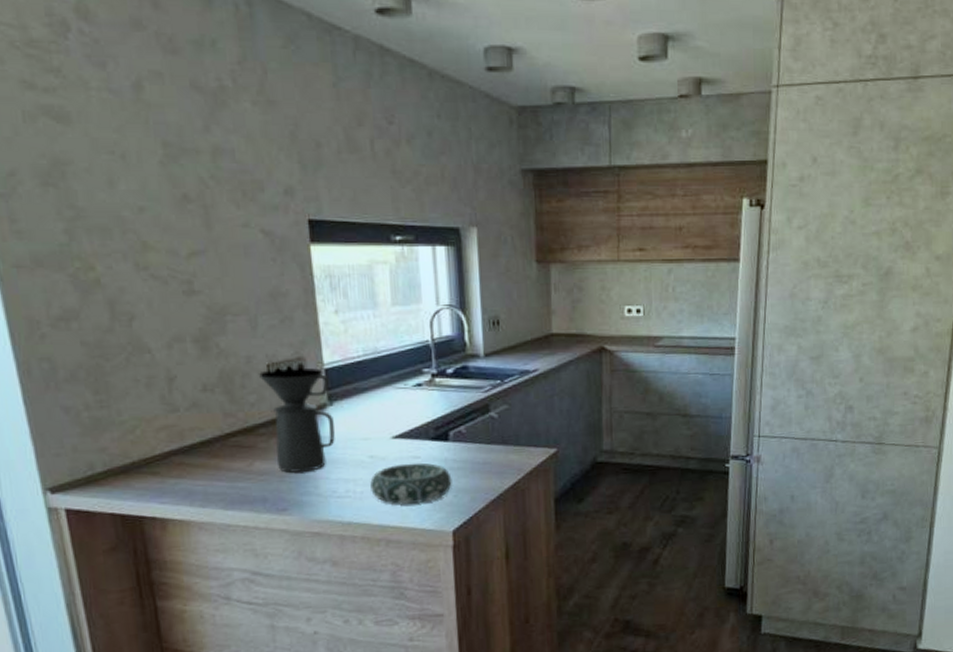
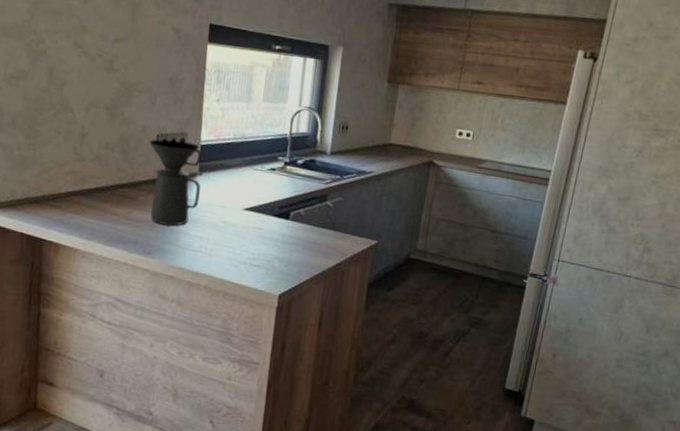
decorative bowl: present [370,462,452,504] -> none [219,232,286,267]

